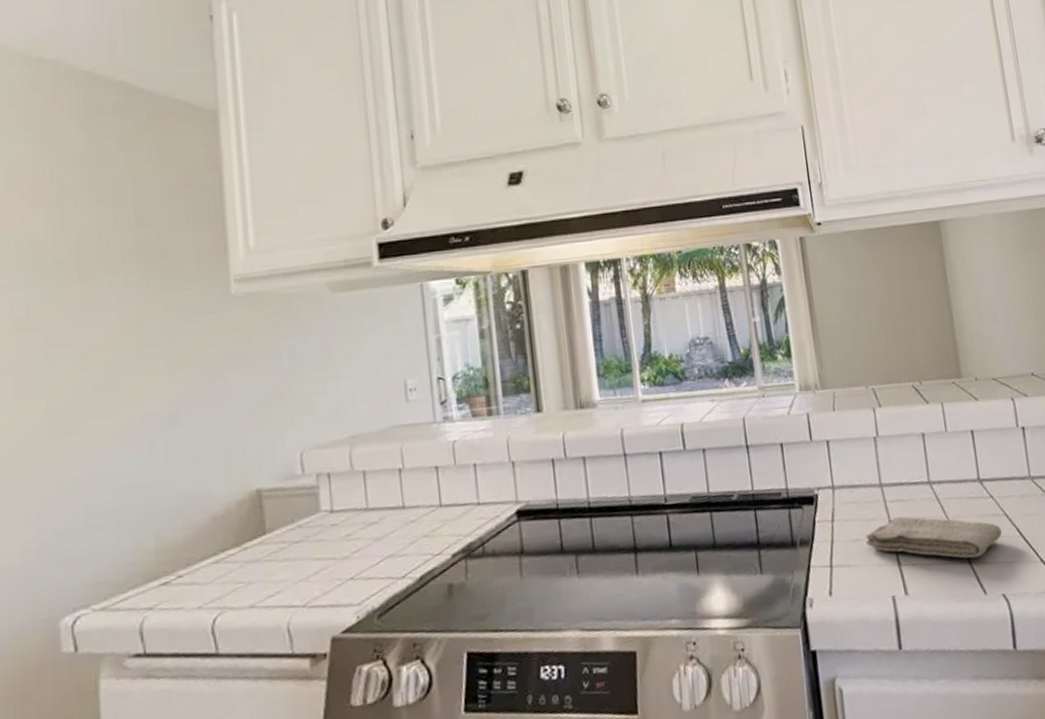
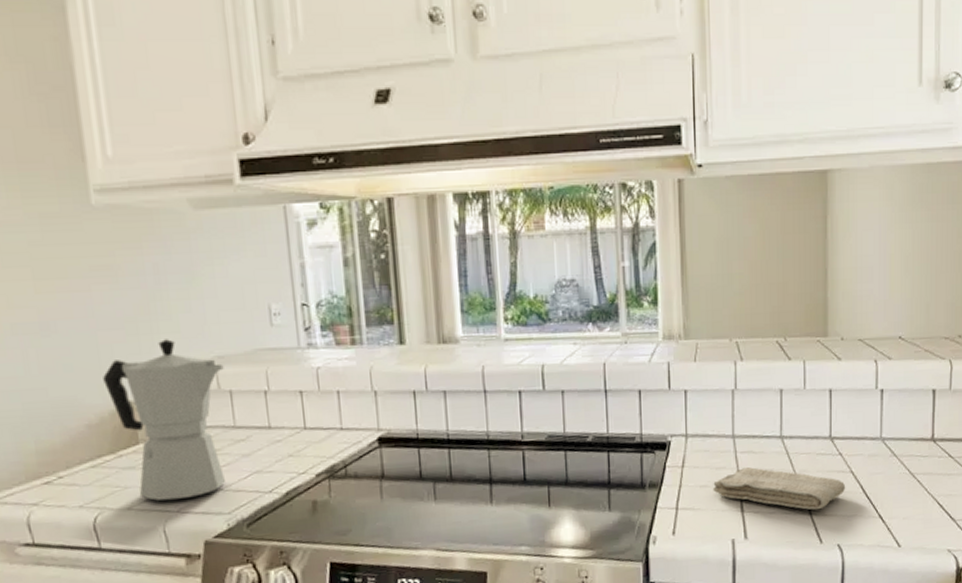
moka pot: none [232,422,358,596] -> present [103,339,225,501]

